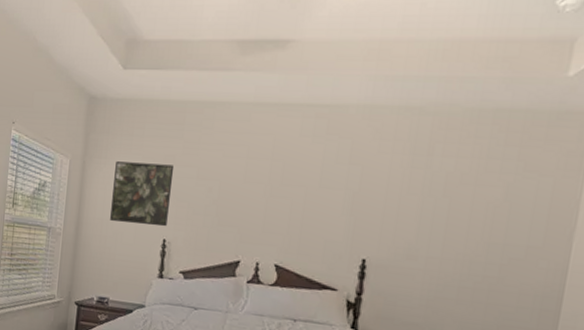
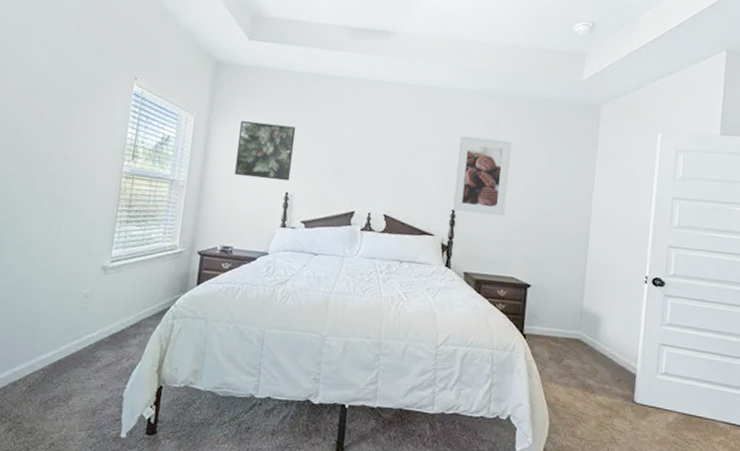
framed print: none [362,165,450,268] -> present [452,135,512,216]

